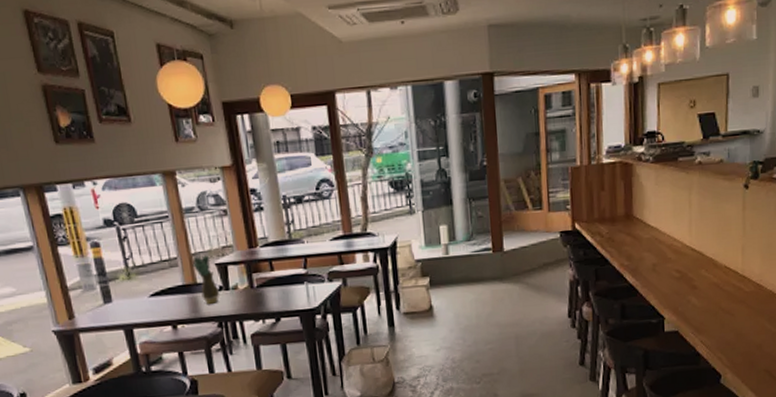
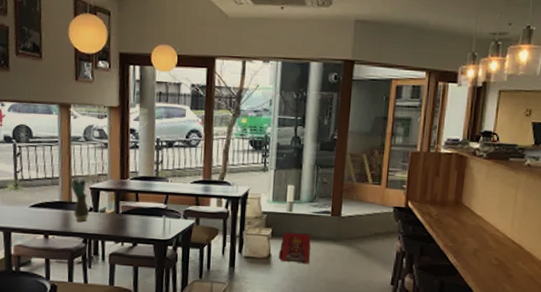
shopping bag: none [440,276,477,312] -> present [278,232,311,264]

